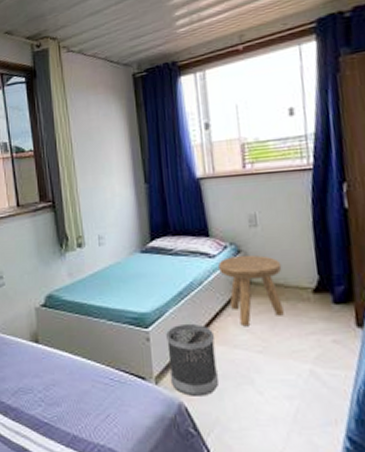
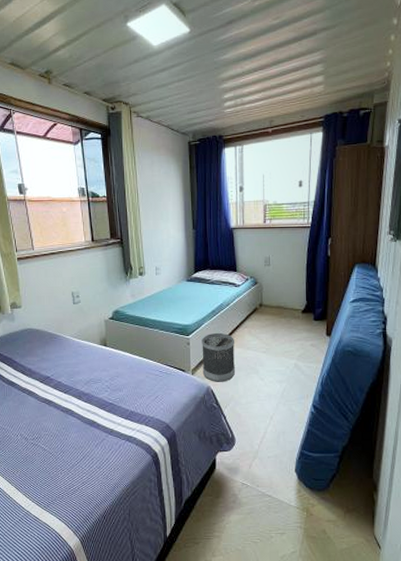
stool: present [218,255,284,325] -> none [241,285,284,334]

